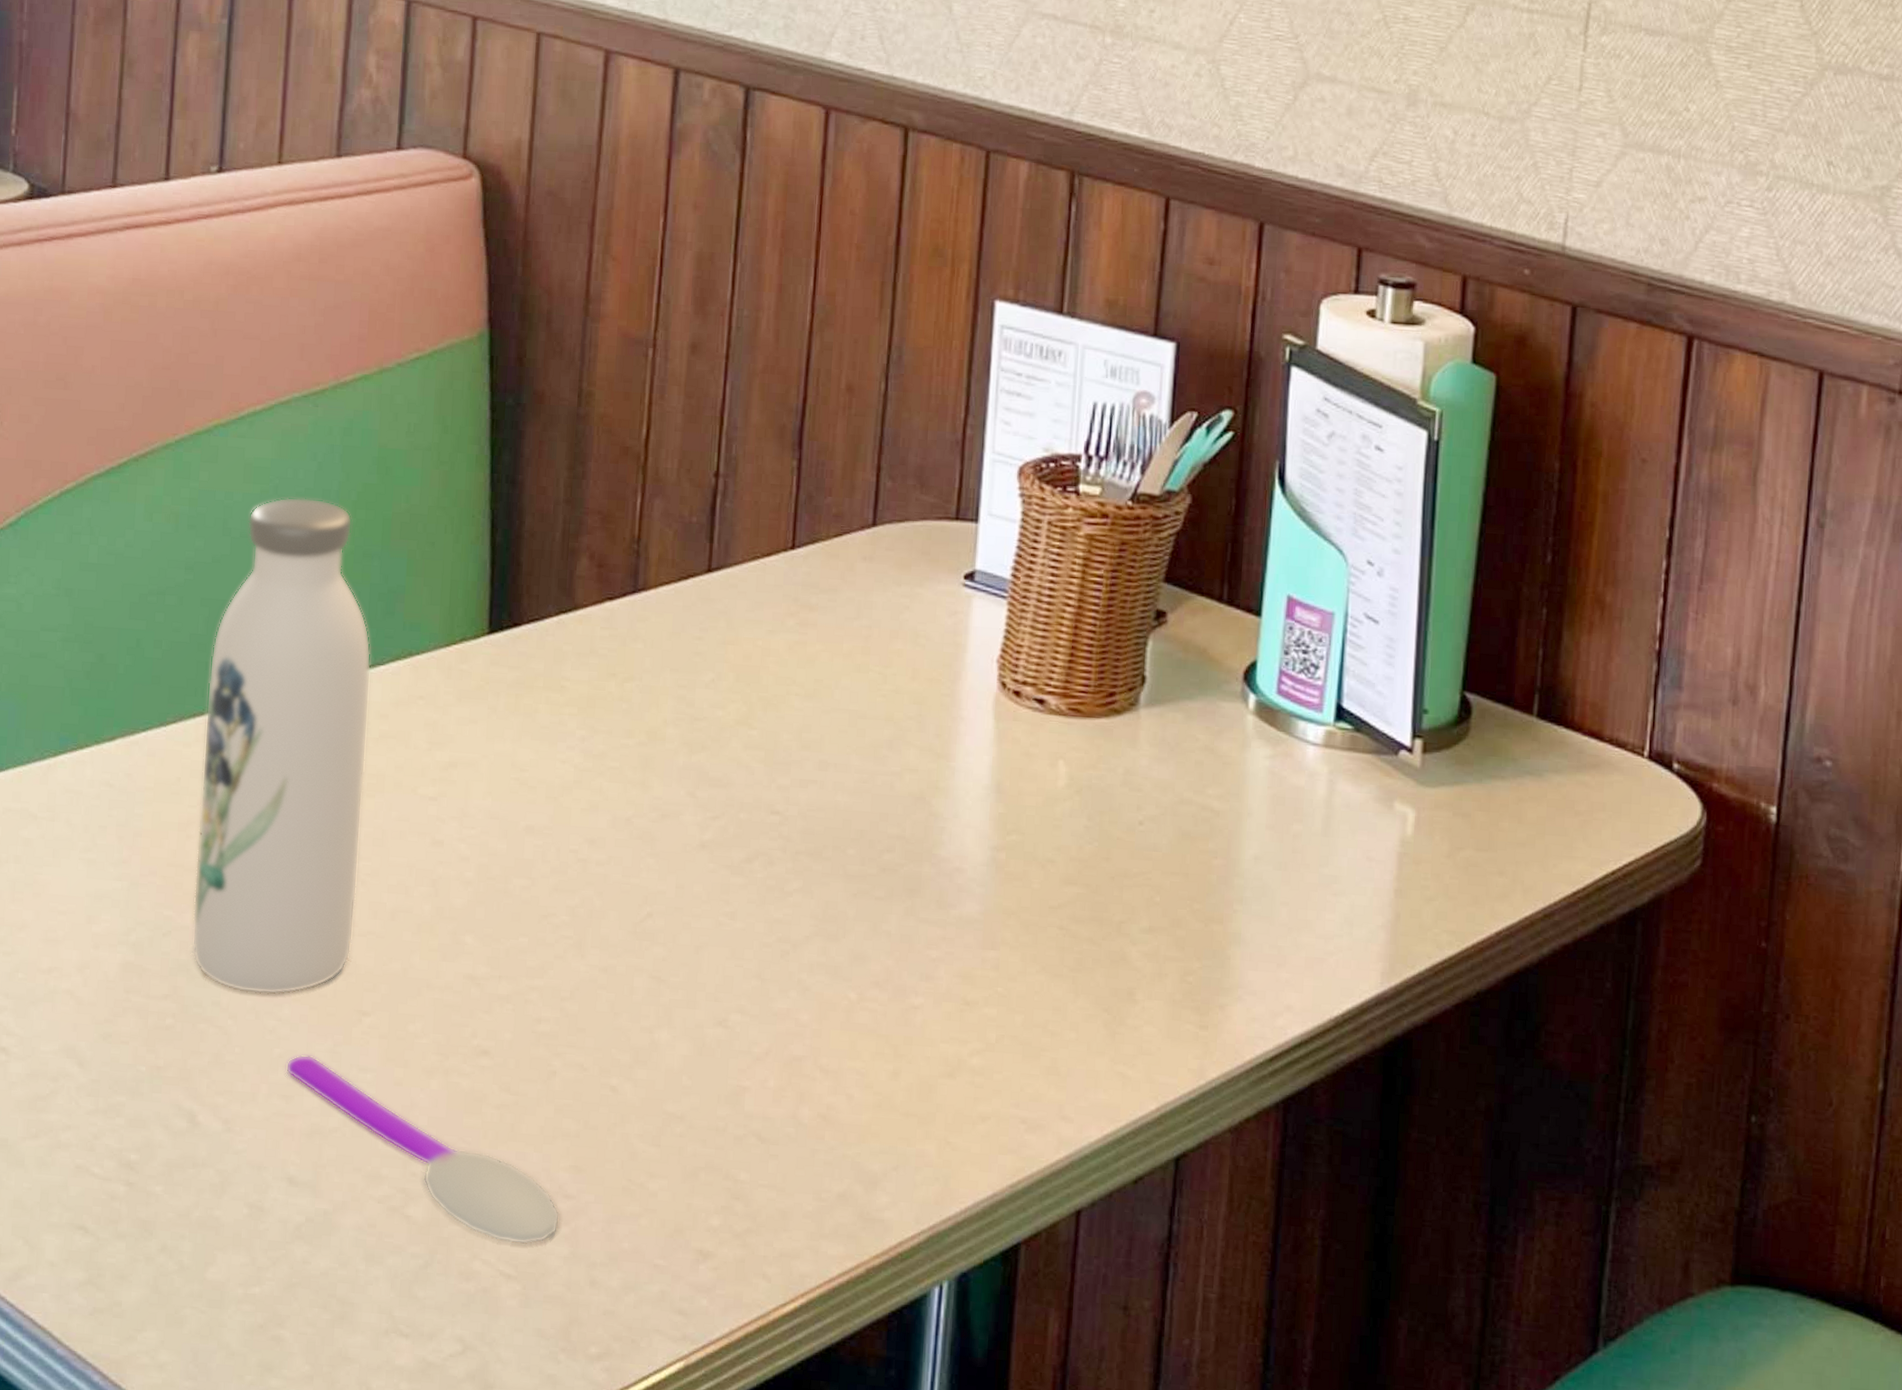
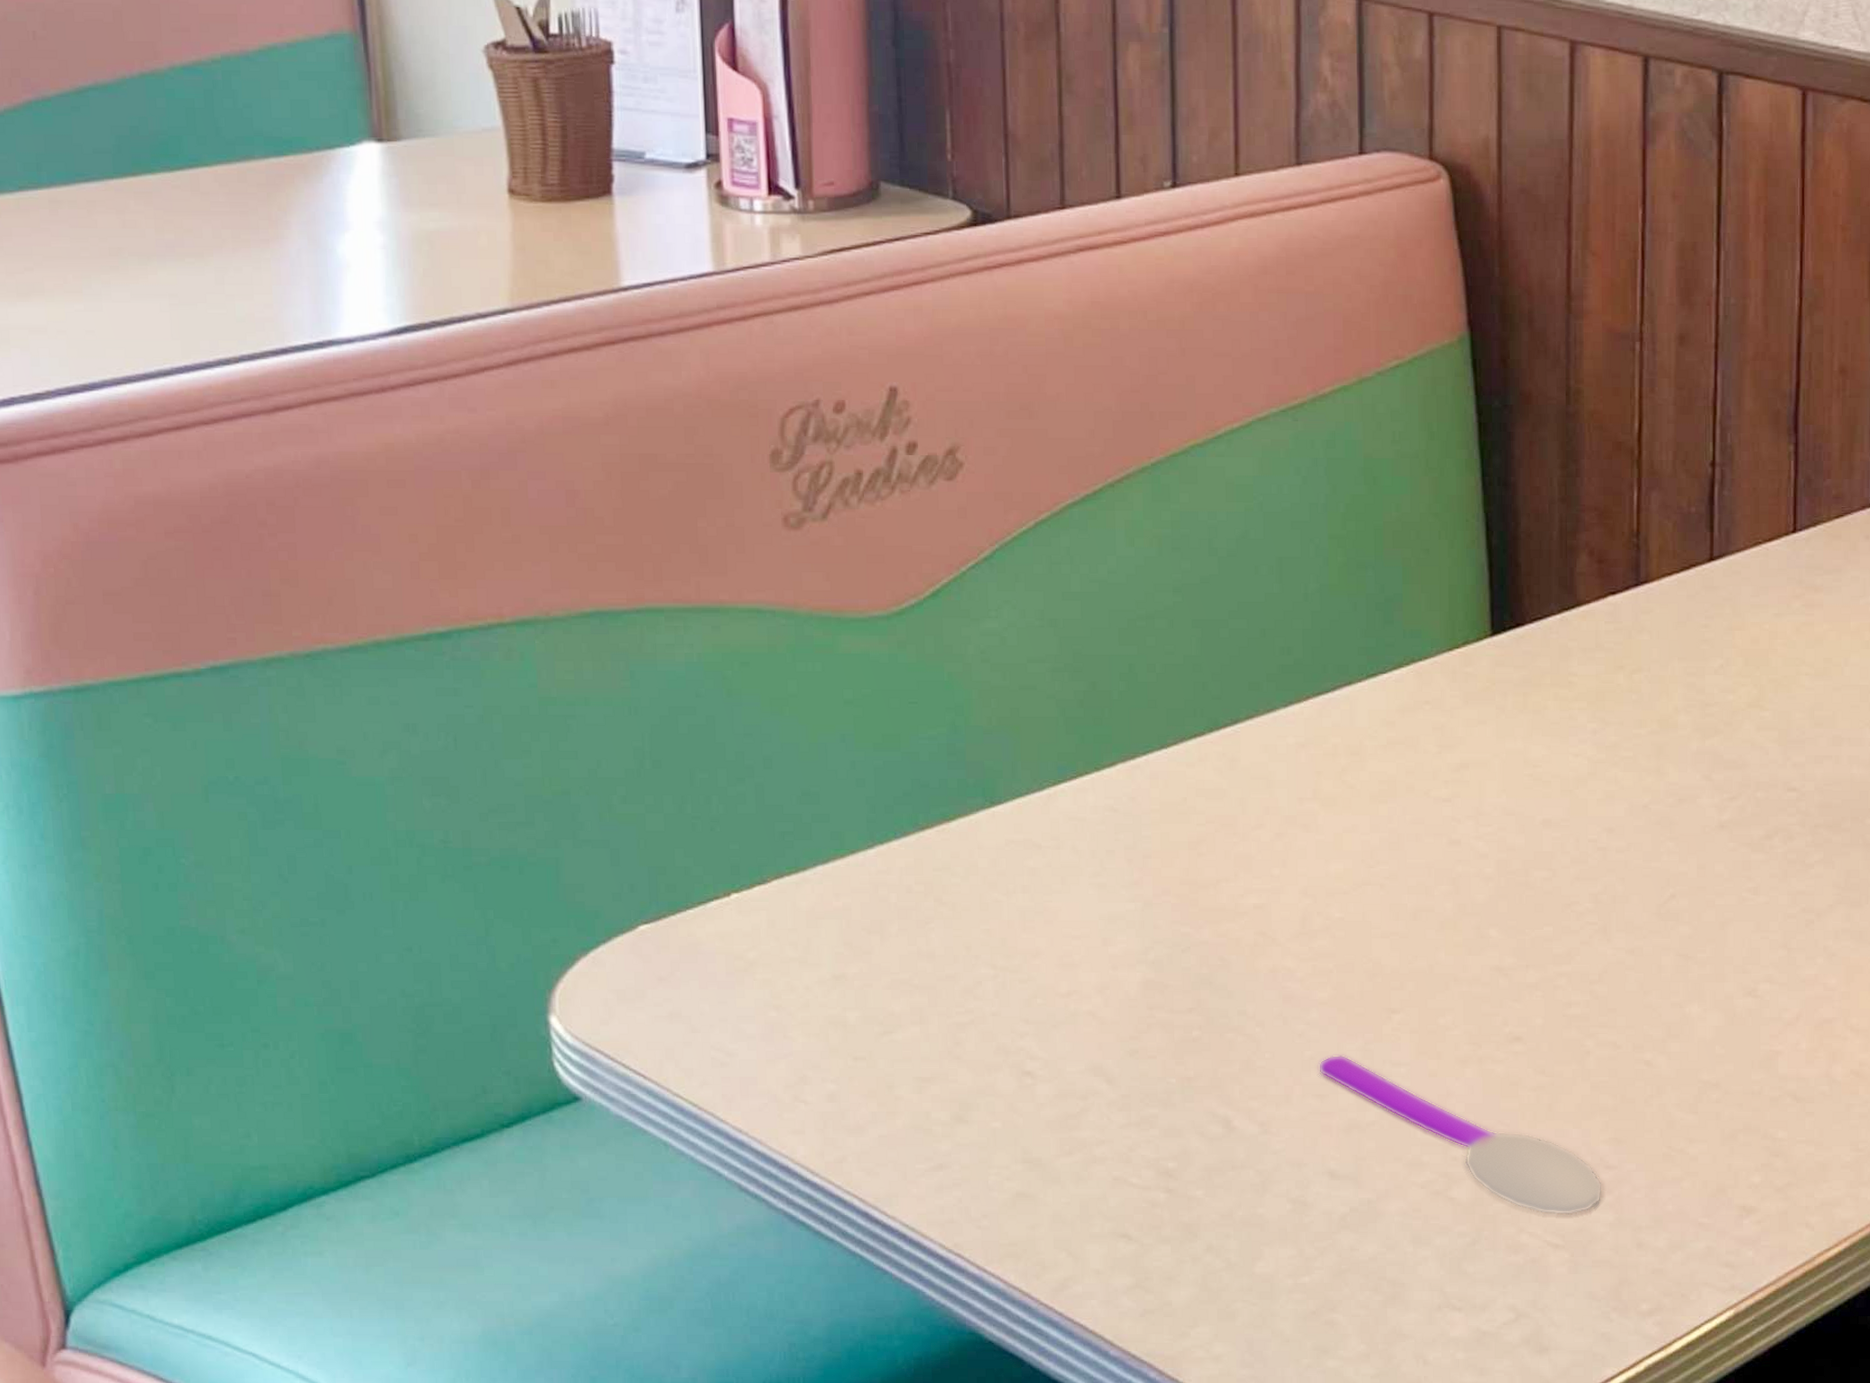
water bottle: present [192,497,371,995] -> none [1206,513,1377,1000]

